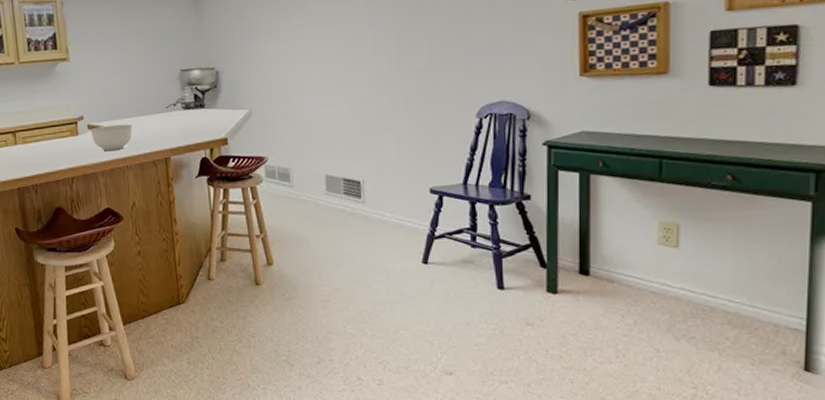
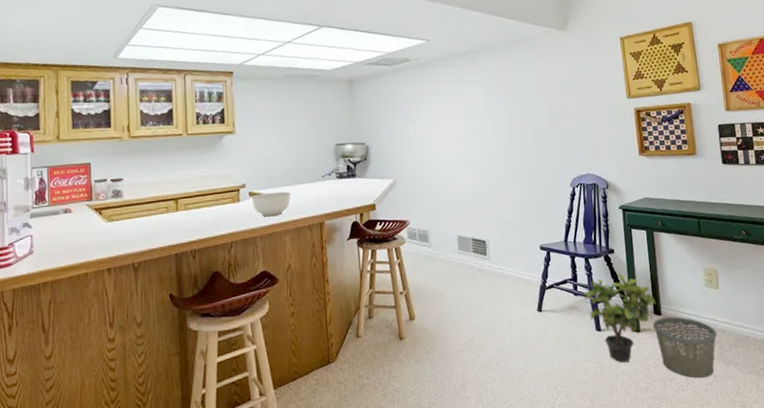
potted plant: none [484,223,583,326] -> present [583,273,656,363]
basket: none [575,278,668,351] -> present [652,316,717,378]

